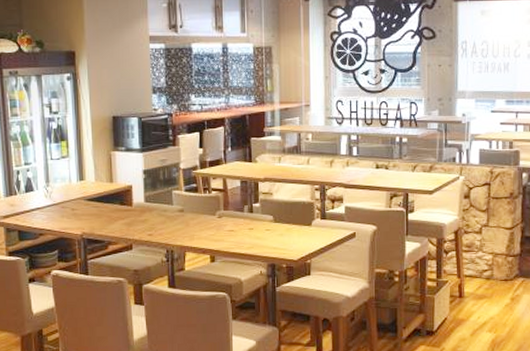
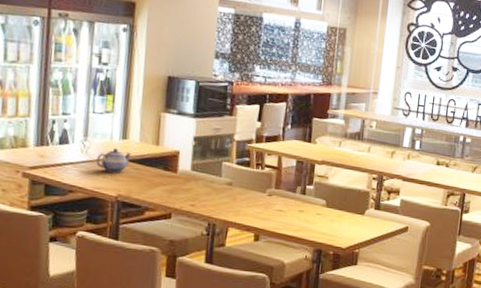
teapot: none [60,189,90,213] -> present [96,147,132,173]

